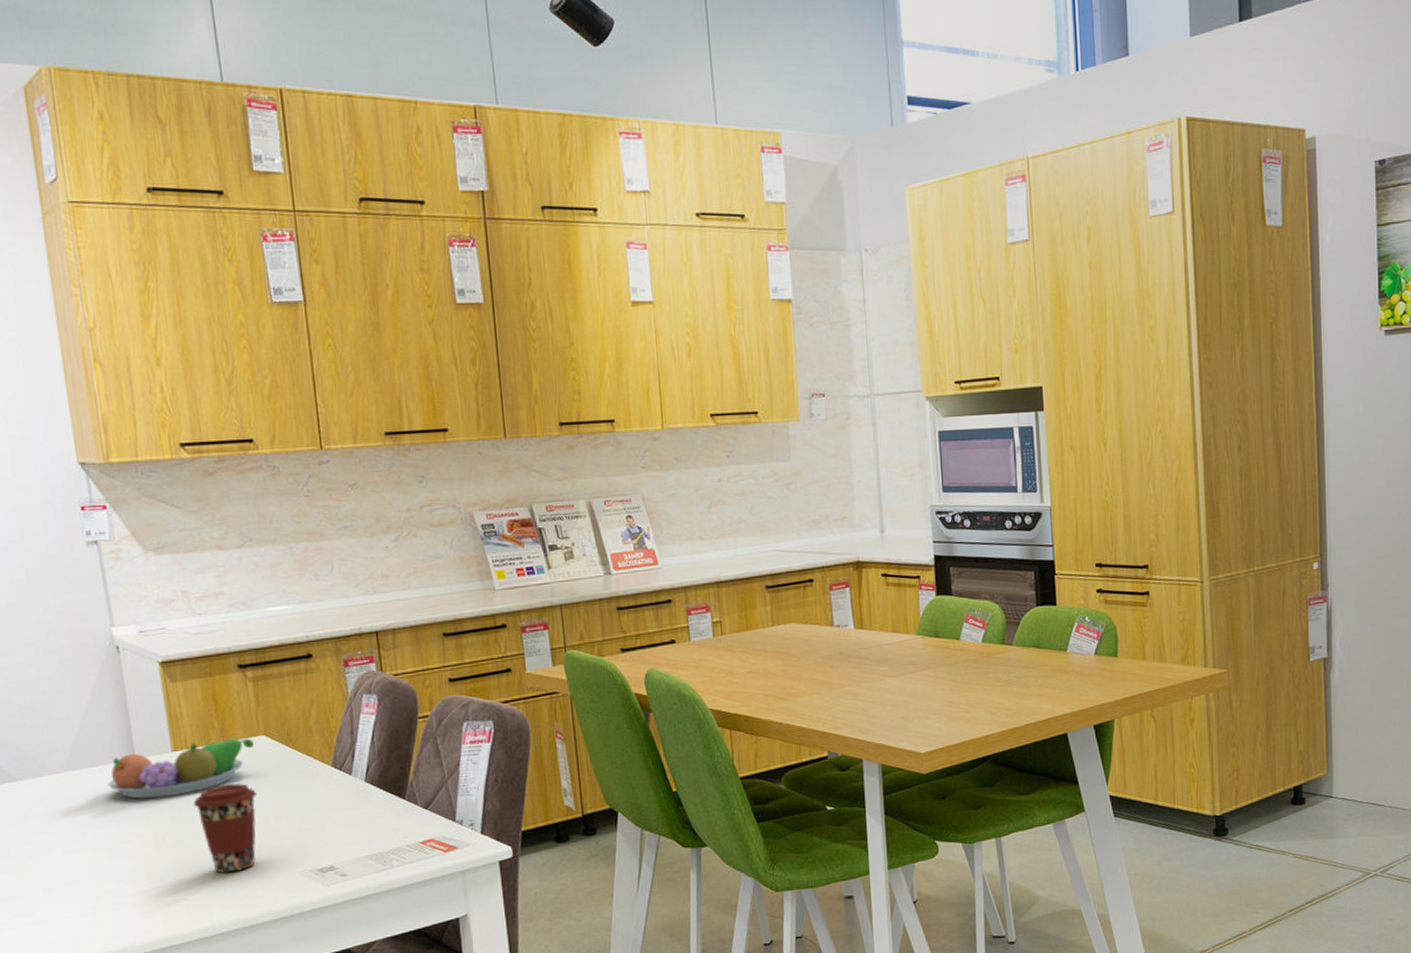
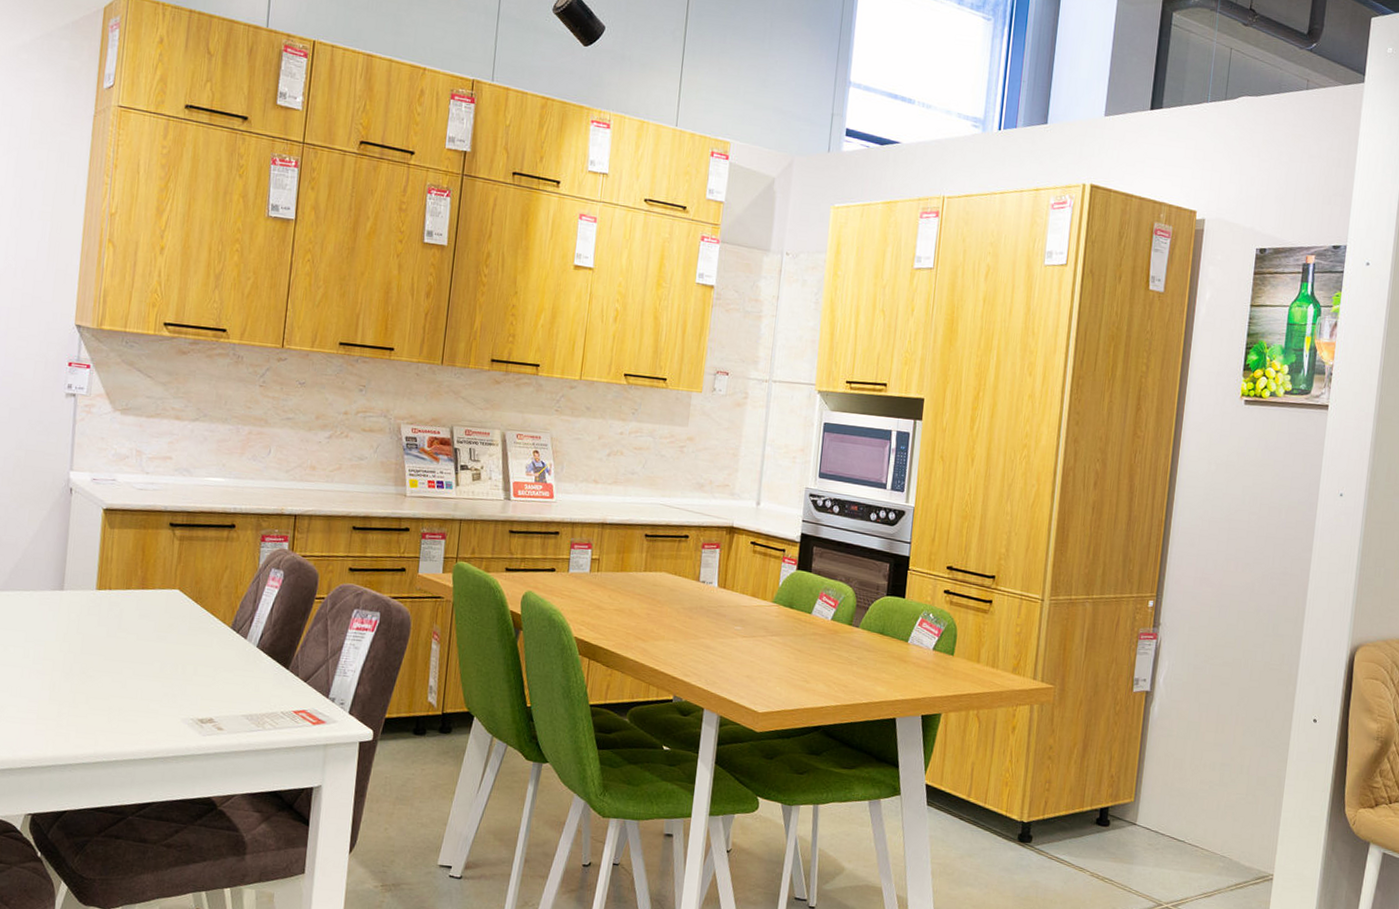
fruit bowl: present [107,738,254,799] -> none [34,584,168,630]
coffee cup: present [193,783,257,874] -> none [103,627,161,709]

